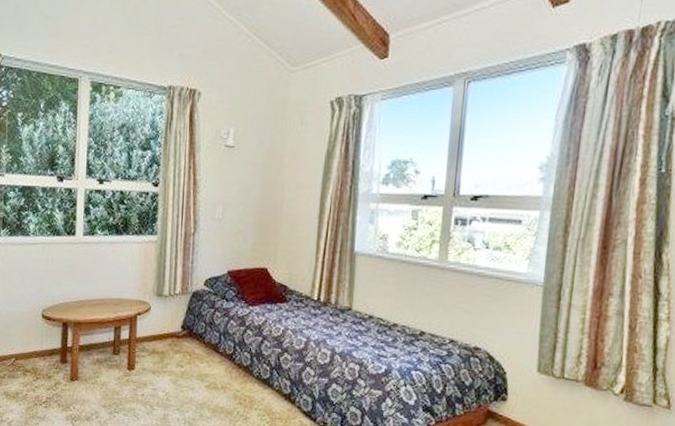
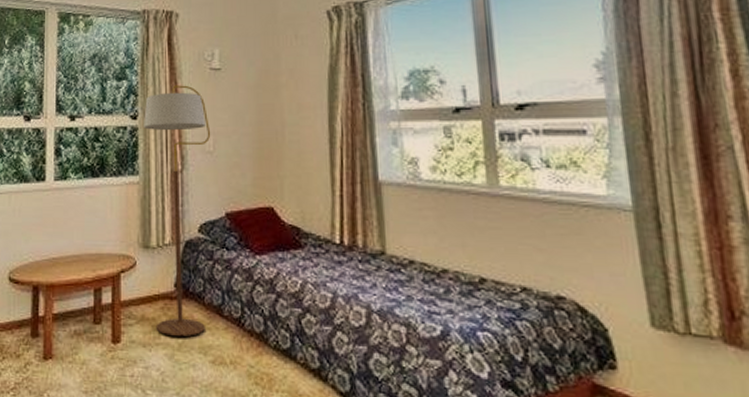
floor lamp: none [164,158,221,367] -> present [144,85,211,336]

